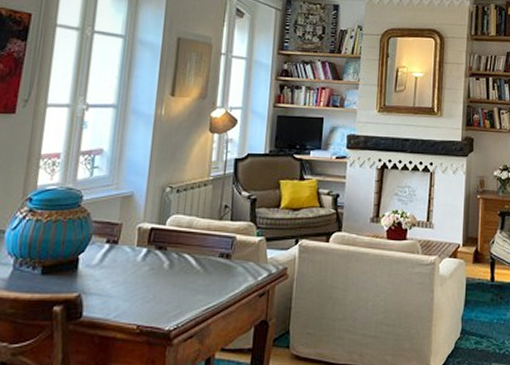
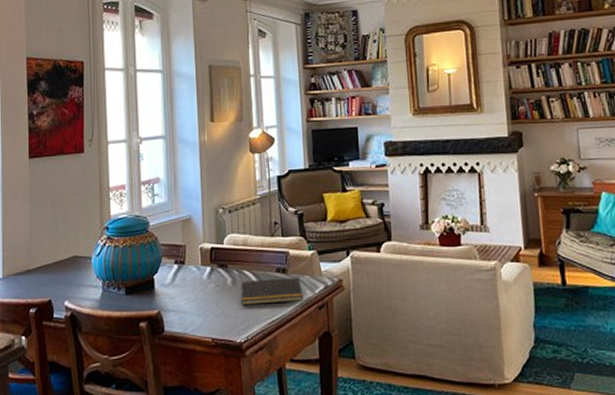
notepad: none [176,264,245,290] -> present [241,277,304,305]

